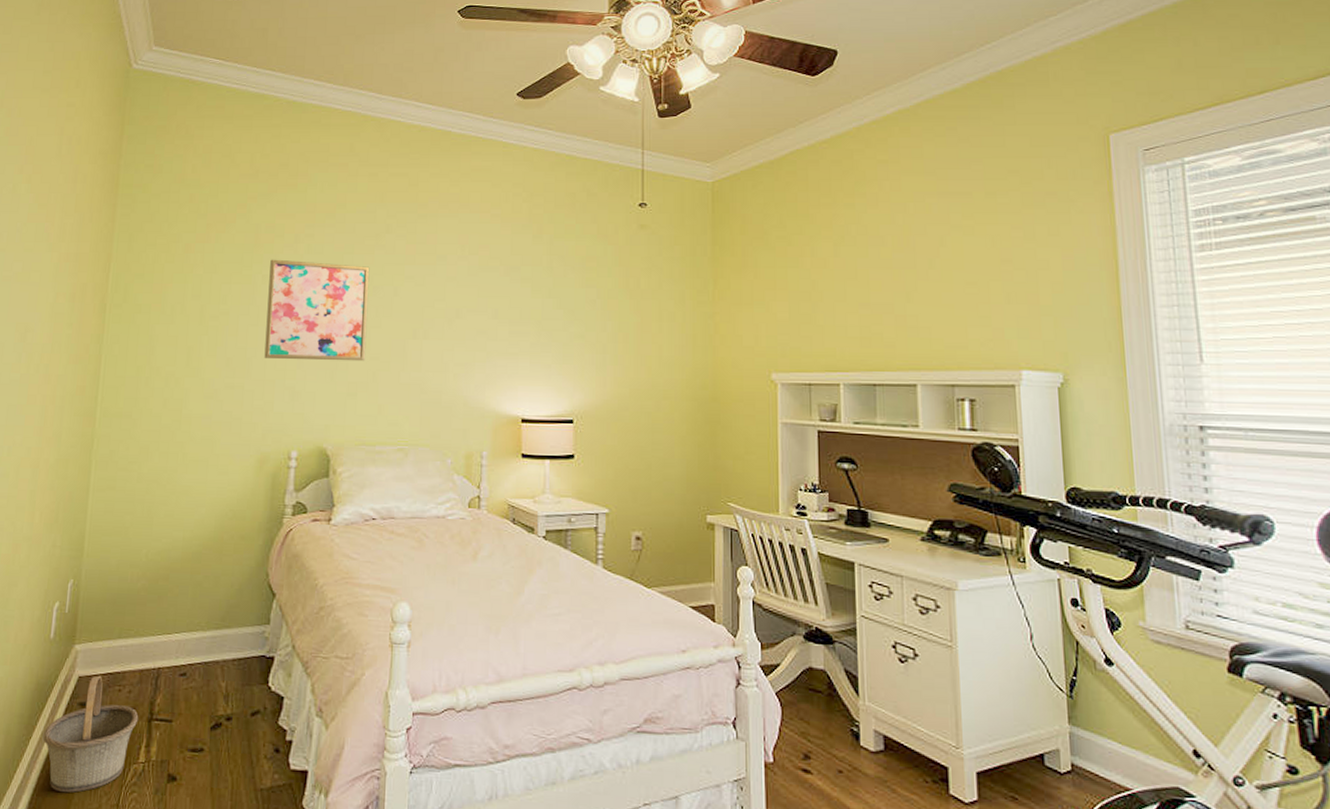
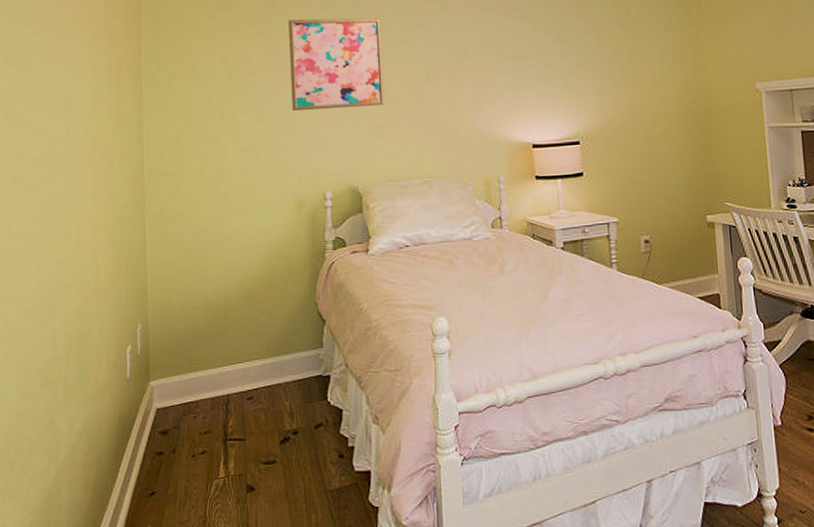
basket: present [43,676,139,793] -> none [131,407,215,510]

